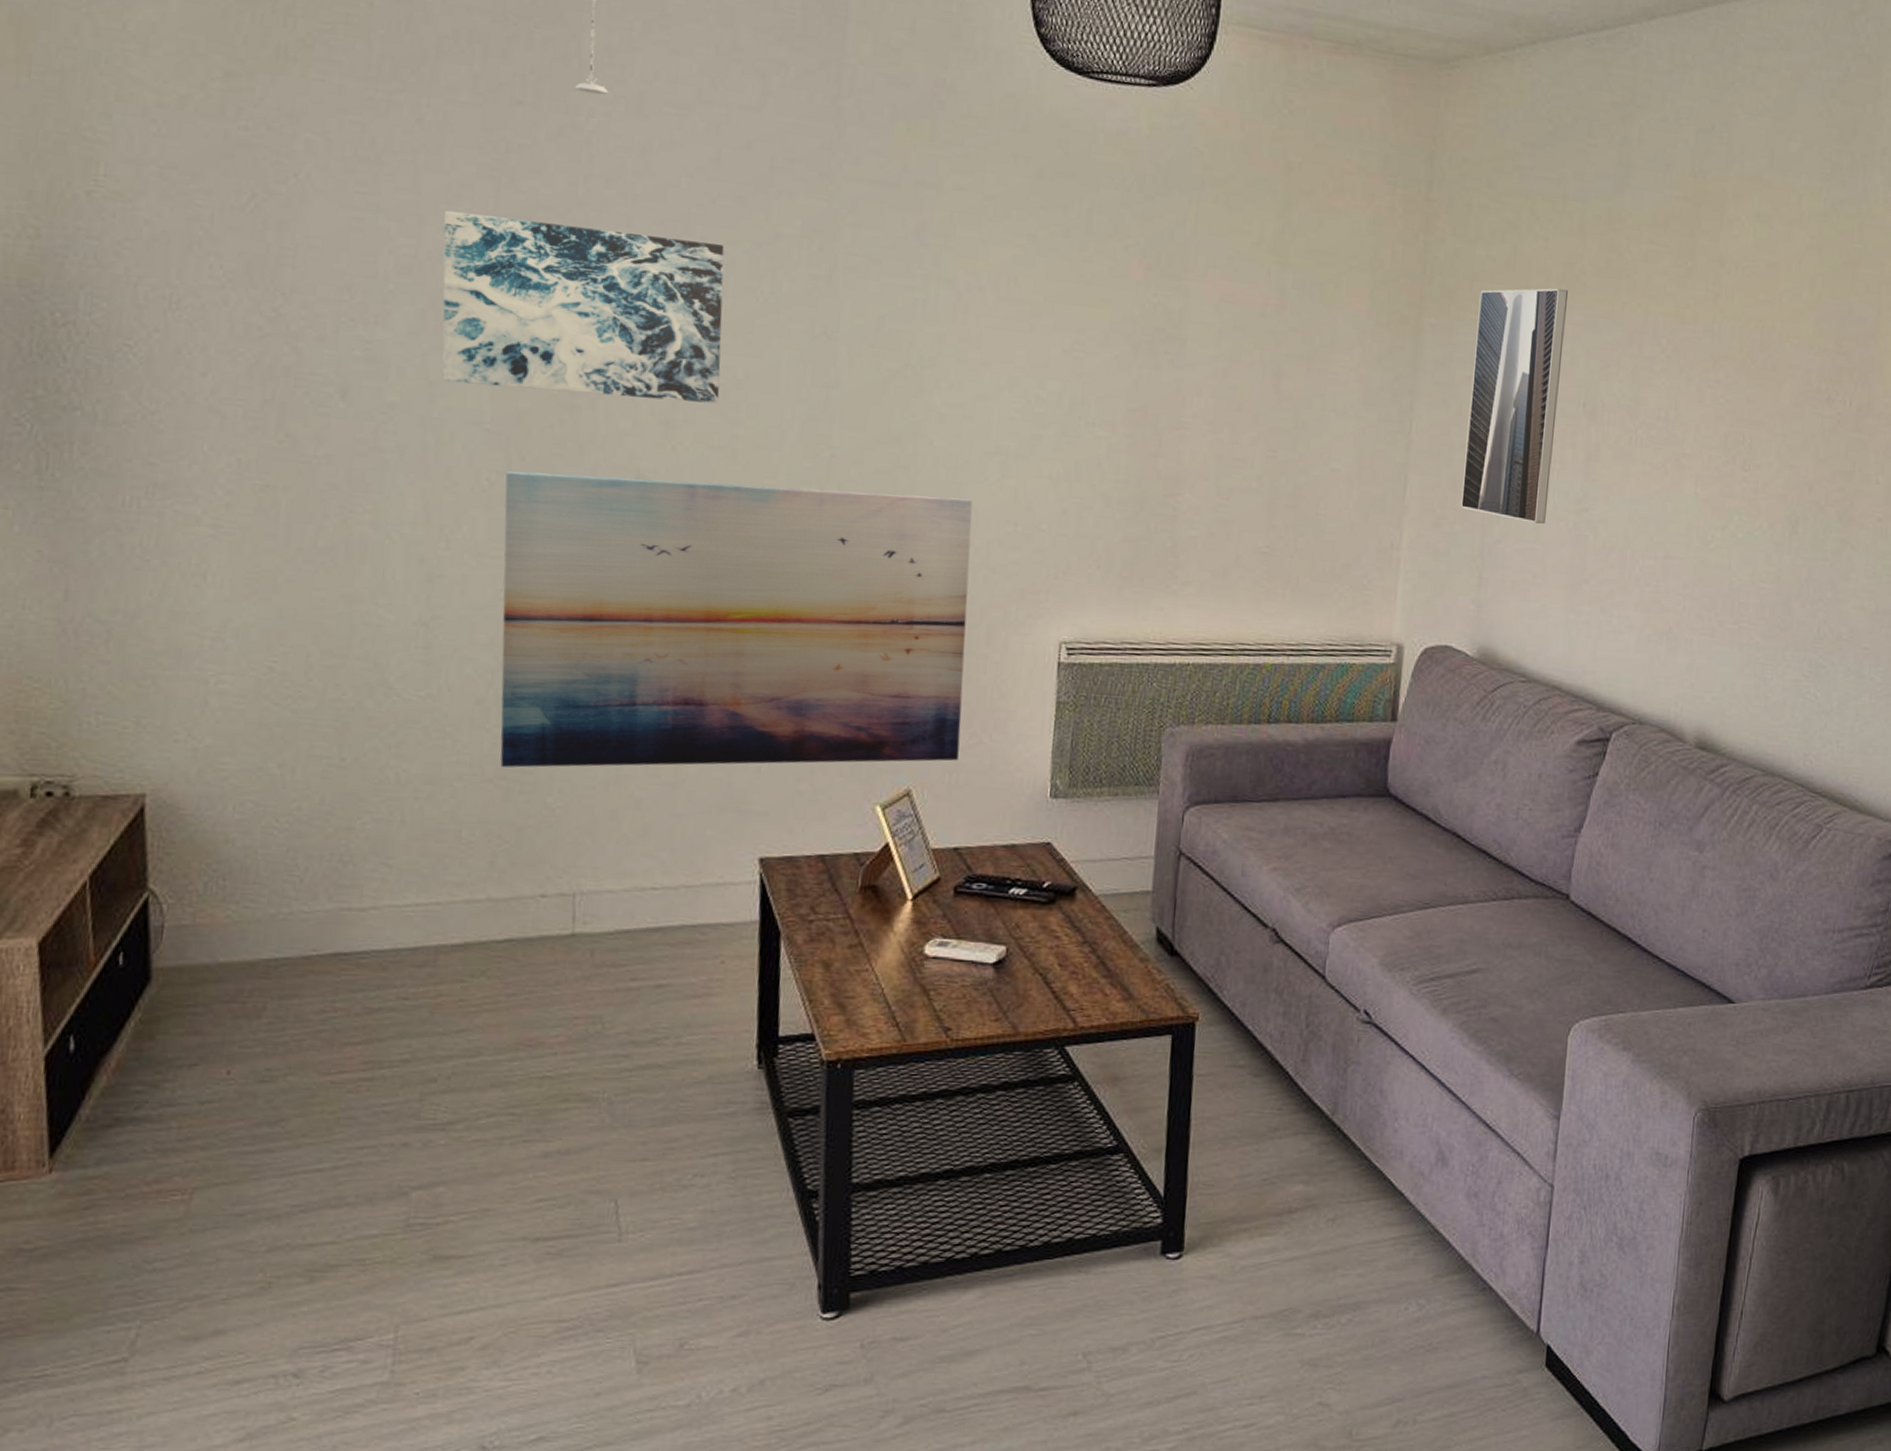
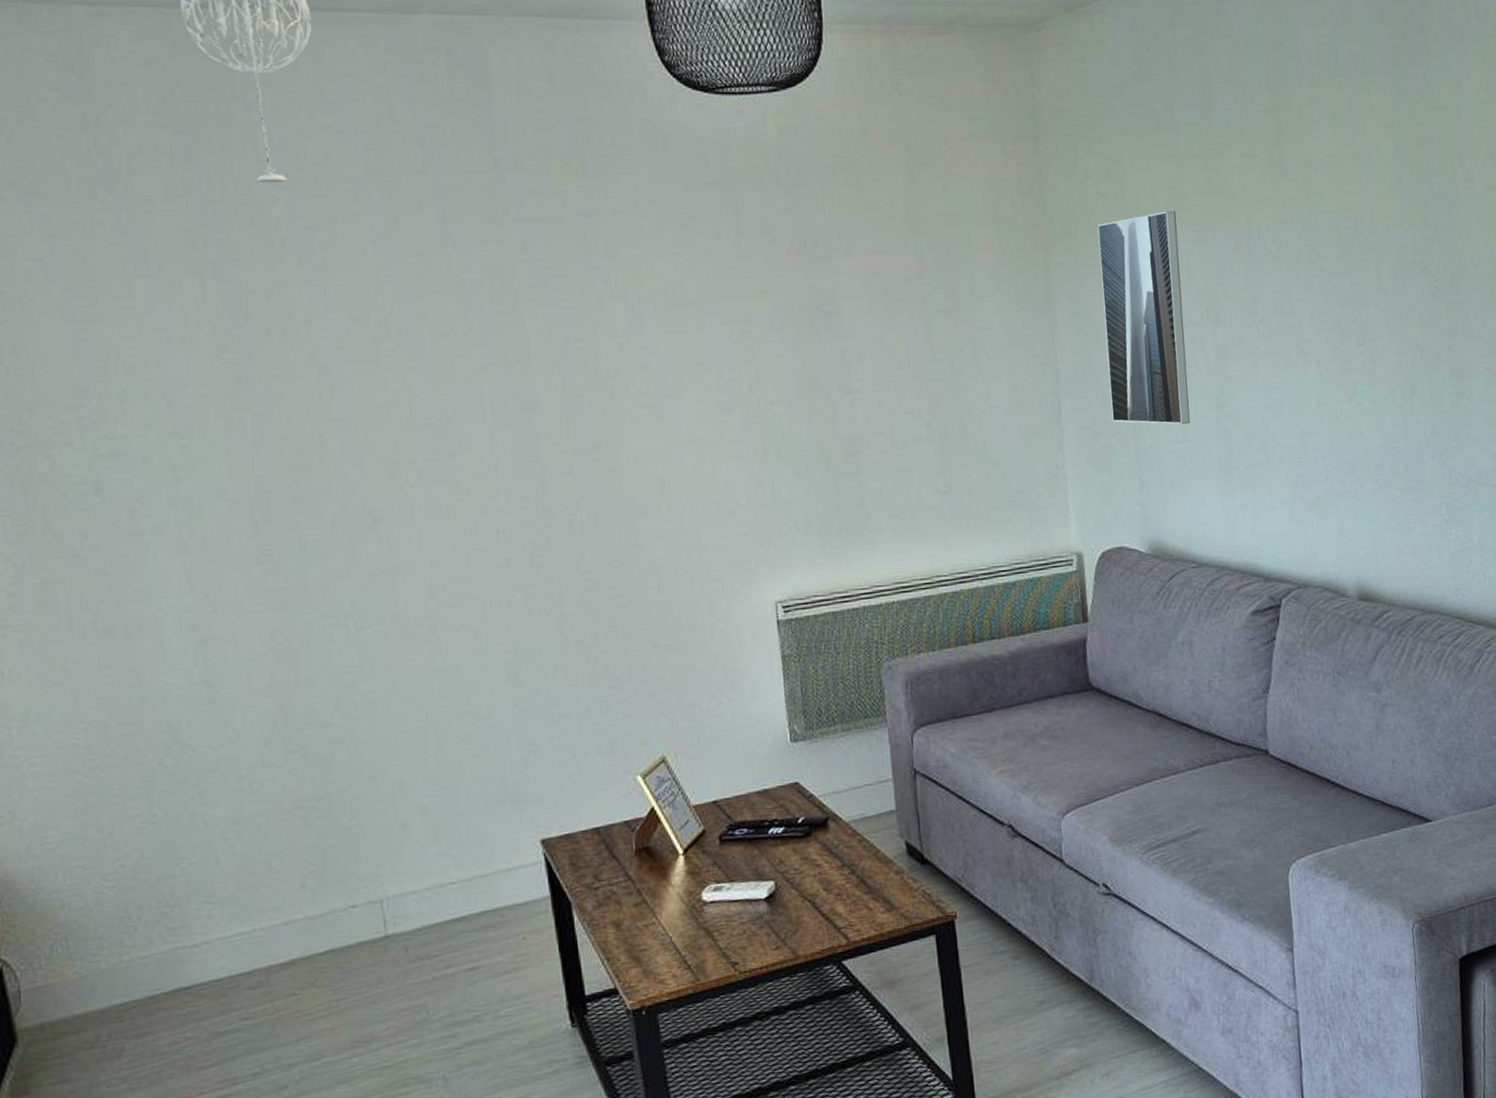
wall art: present [442,211,725,404] -> none [159,299,434,463]
wall art: present [500,471,973,768] -> none [254,487,703,799]

